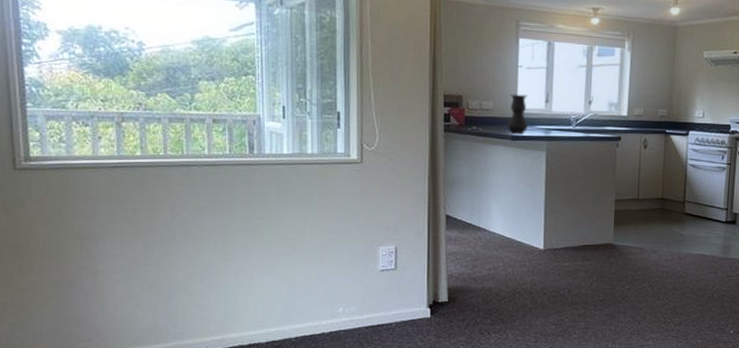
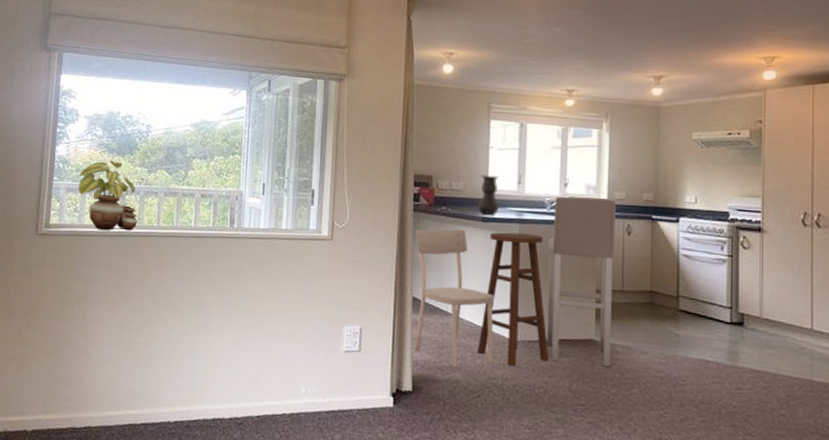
potted plant: none [60,82,141,162] -> present [78,159,138,231]
dining chair: none [447,148,524,277] -> present [415,229,495,367]
bar stool: none [508,149,573,271] -> present [477,232,550,366]
bar stool: none [570,113,635,266] -> present [546,196,616,367]

